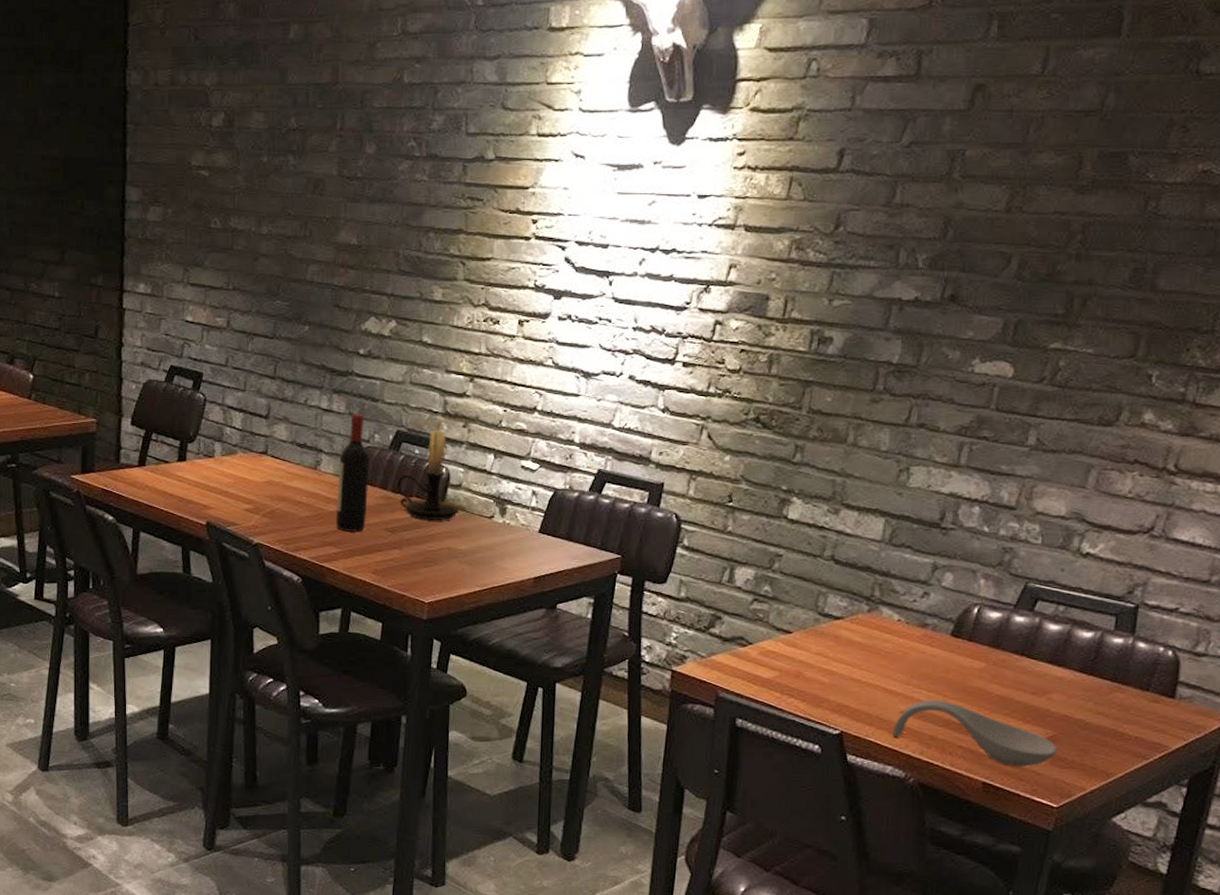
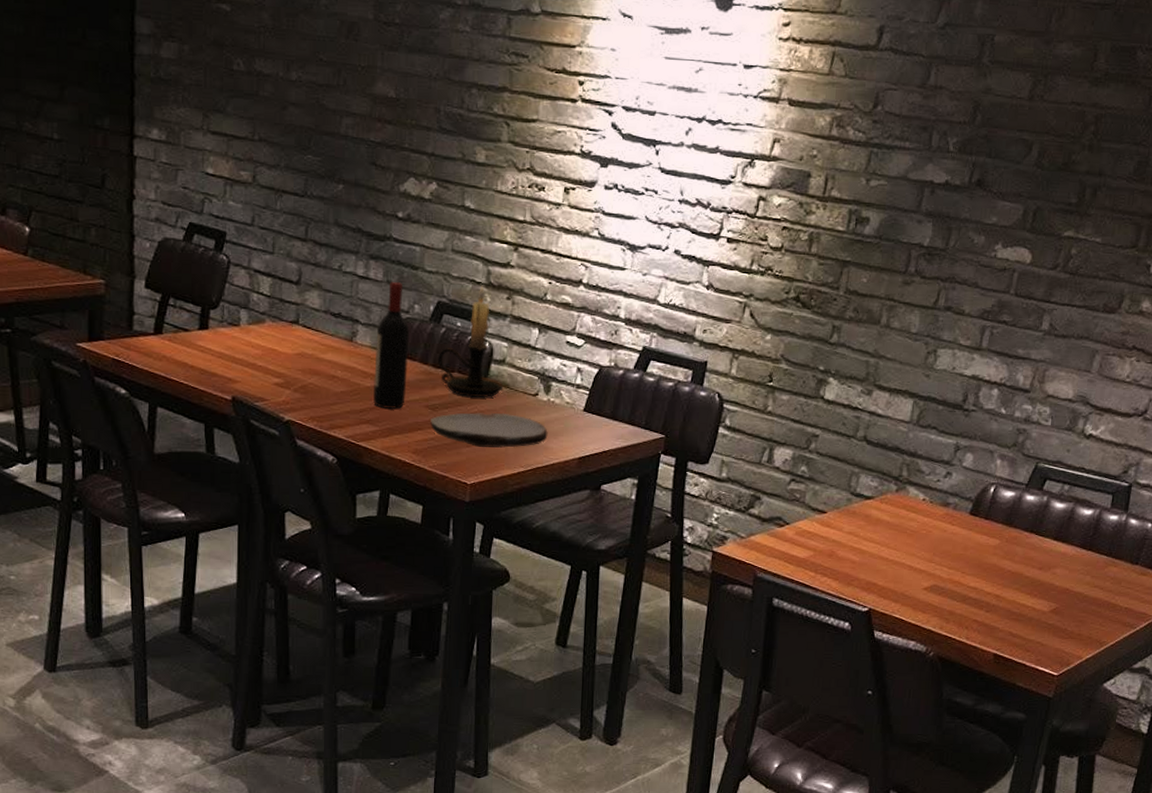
plate: none [390,534,504,568] -> present [430,412,548,448]
spoon rest: present [892,700,1057,767] -> none [916,576,1059,638]

